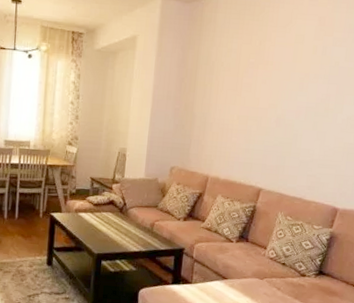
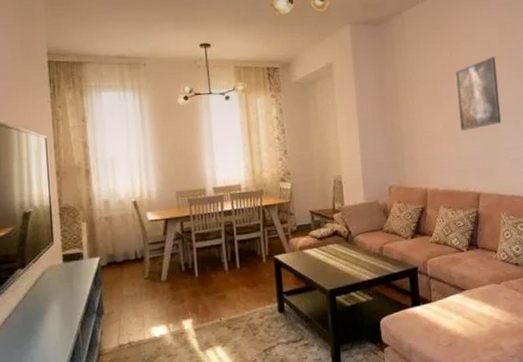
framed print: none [255,51,307,124] -> present [455,56,502,131]

